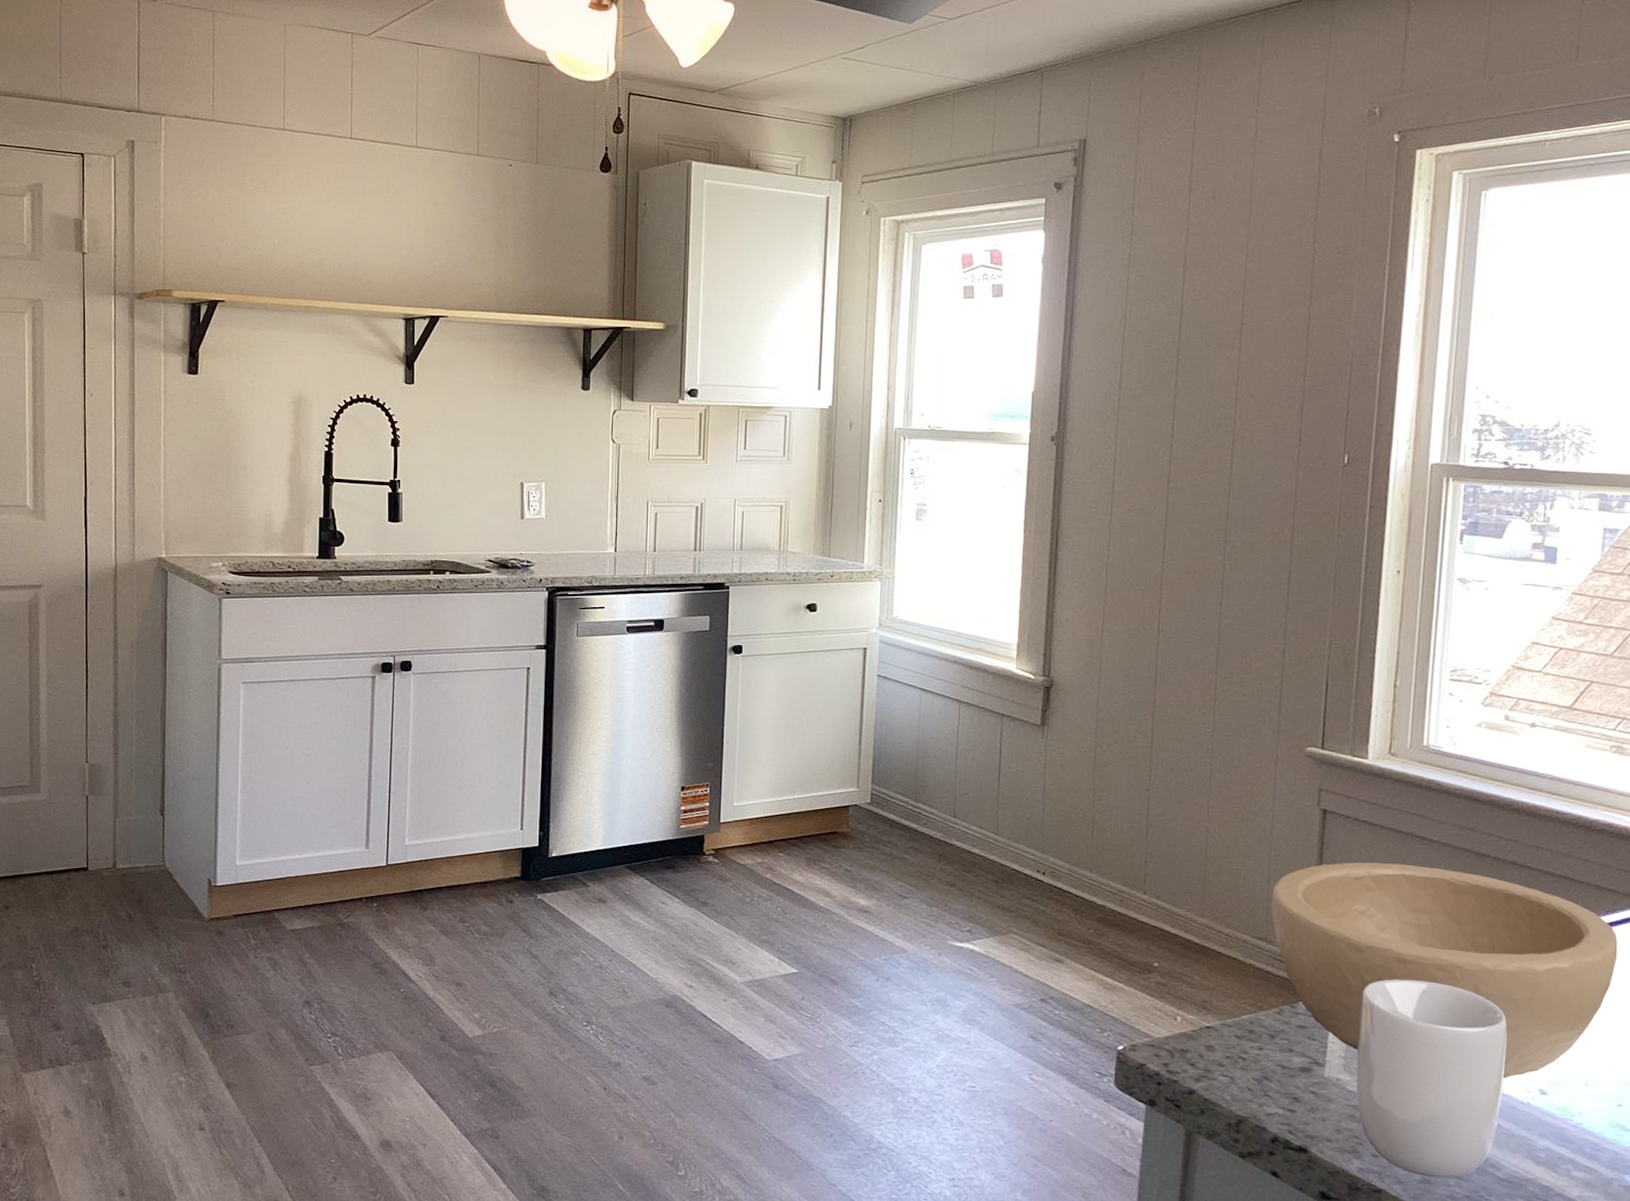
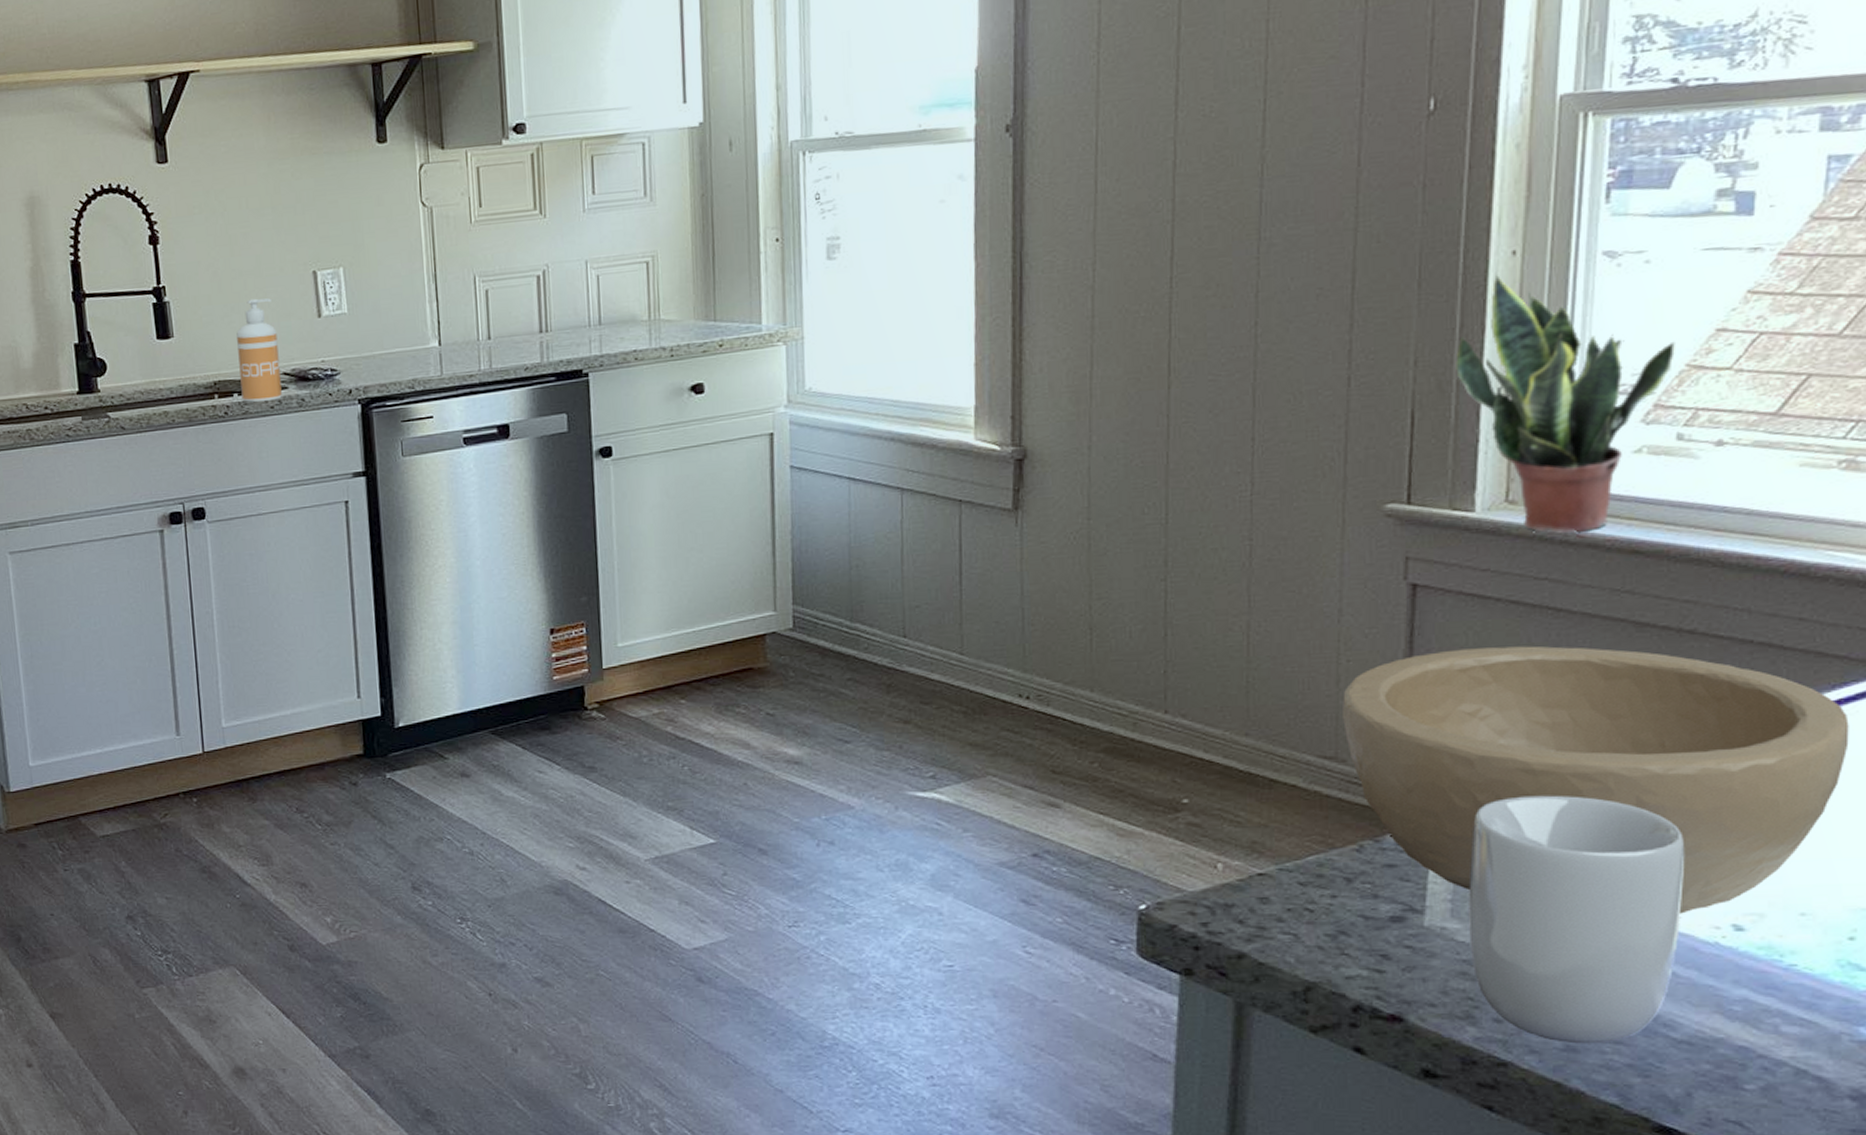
soap dispenser: none [452,498,487,581] -> present [236,298,282,403]
potted plant: none [1357,587,1504,782] -> present [1455,275,1675,534]

